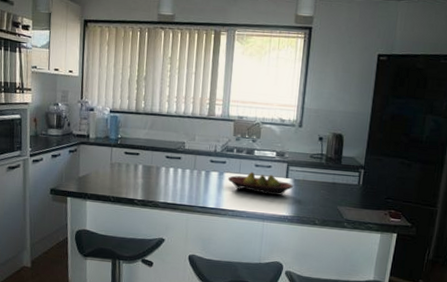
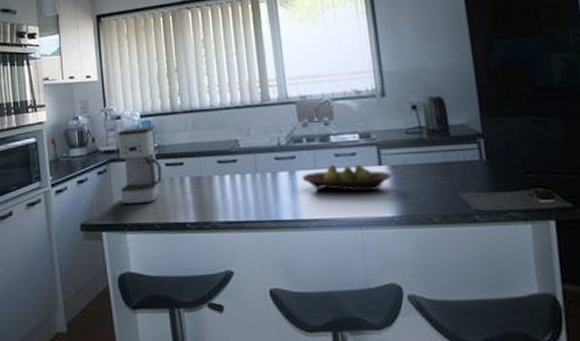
coffee maker: none [86,119,122,181] -> present [117,127,162,205]

